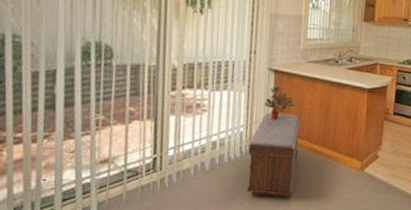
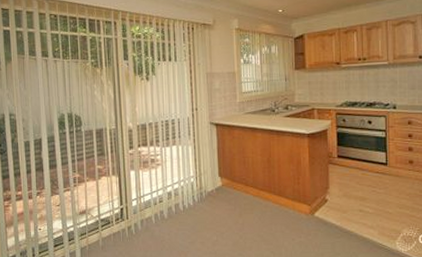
bench: present [246,112,301,198] -> none [200,163,246,243]
potted plant: present [264,86,296,120] -> none [209,138,239,170]

